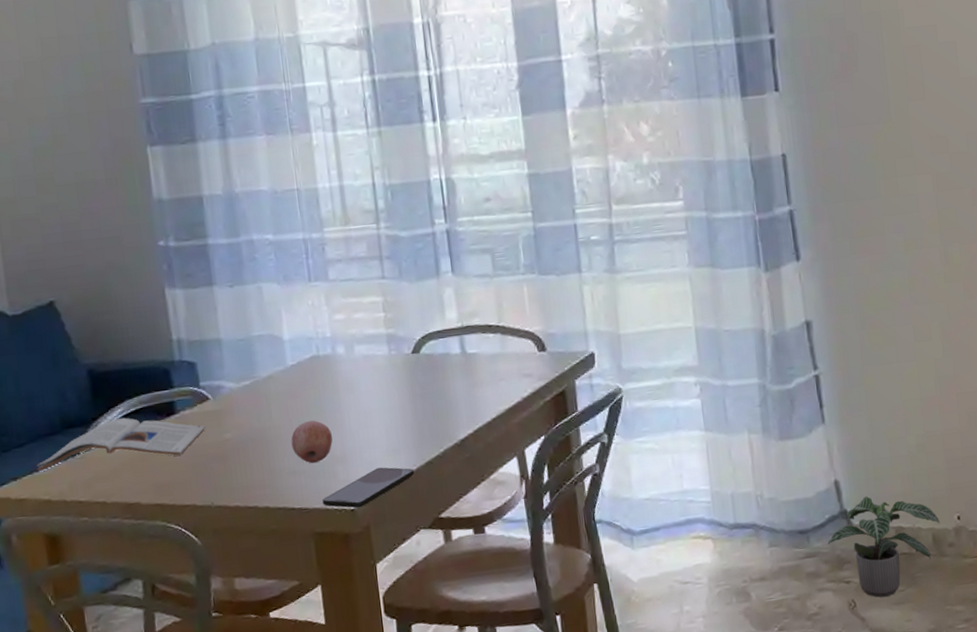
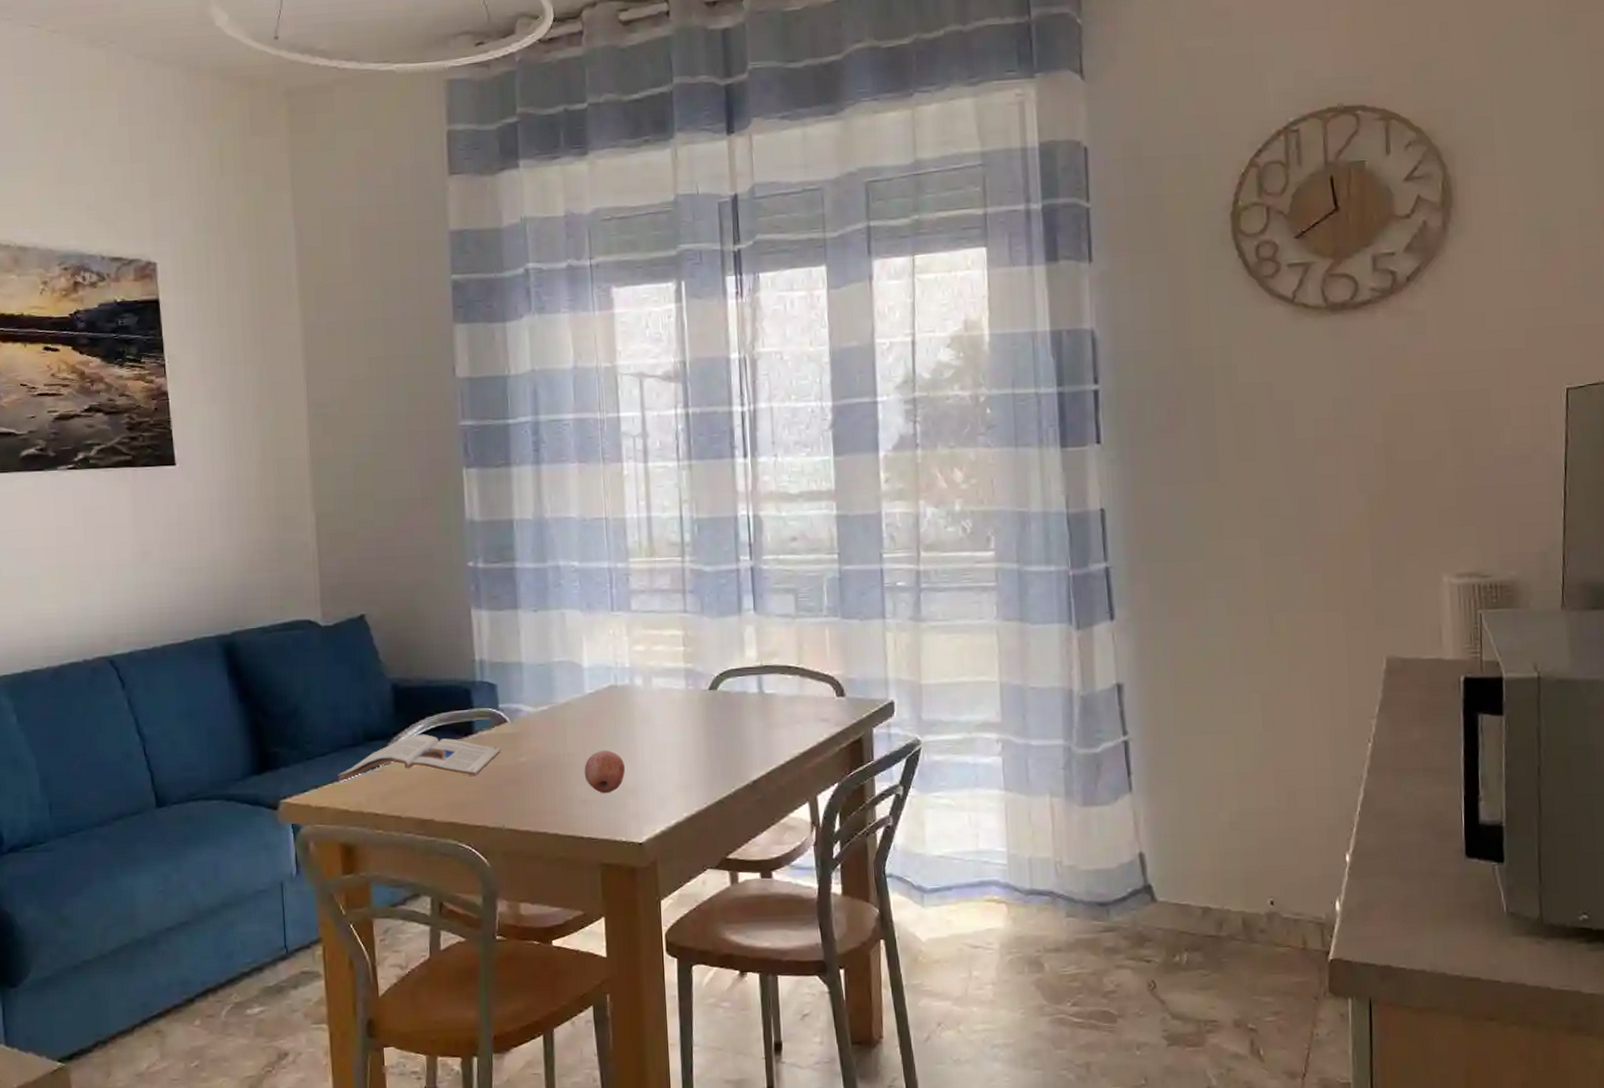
smartphone: present [322,467,415,508] -> none [611,802,705,842]
potted plant: present [827,496,940,598] -> none [1128,872,1251,980]

